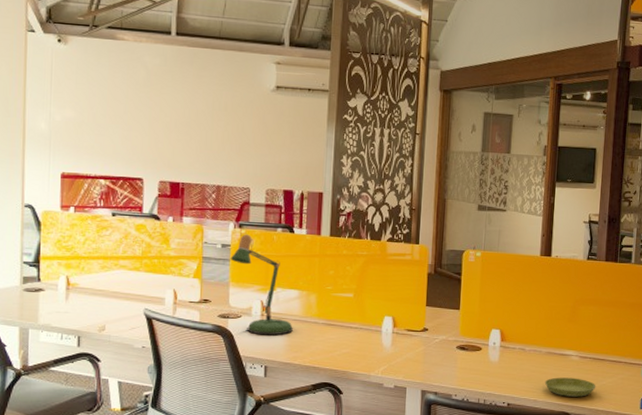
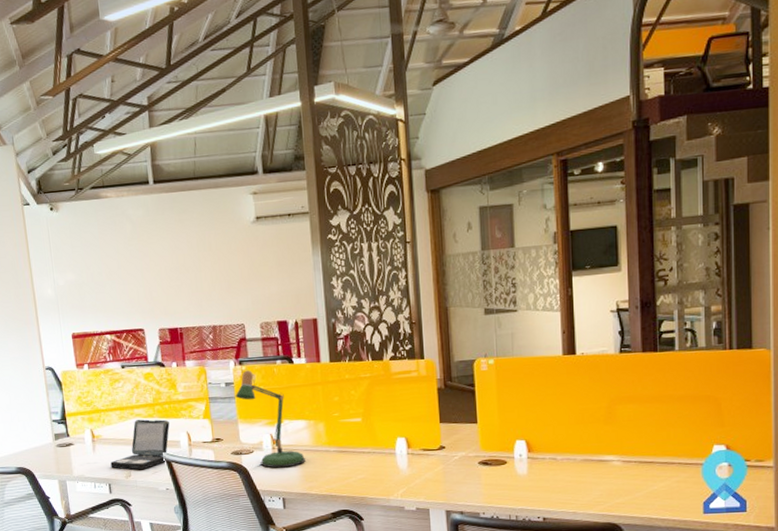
laptop: none [83,272,156,325] -> present [110,419,170,470]
saucer: present [544,377,596,397] -> none [583,484,646,506]

